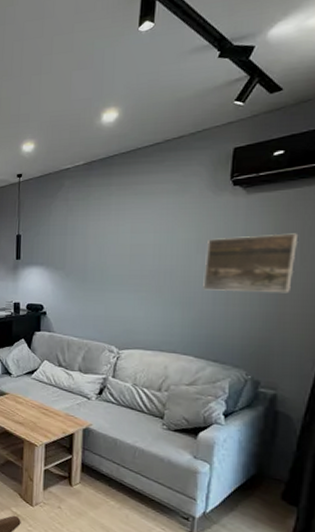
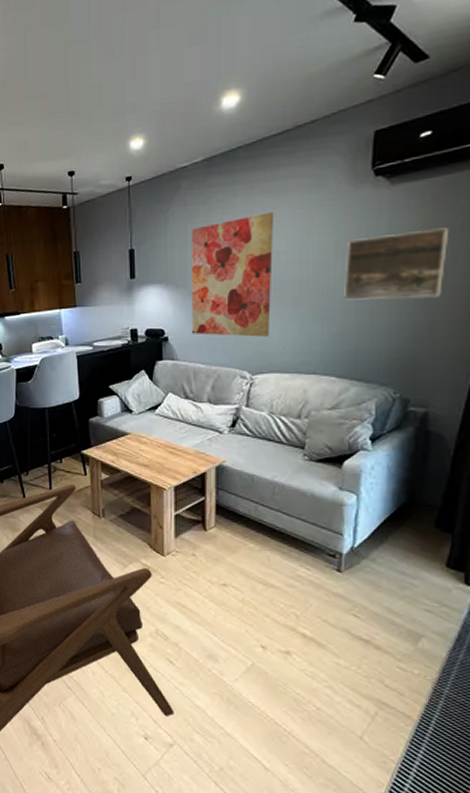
wall art: none [66,211,144,317] -> present [191,212,275,337]

